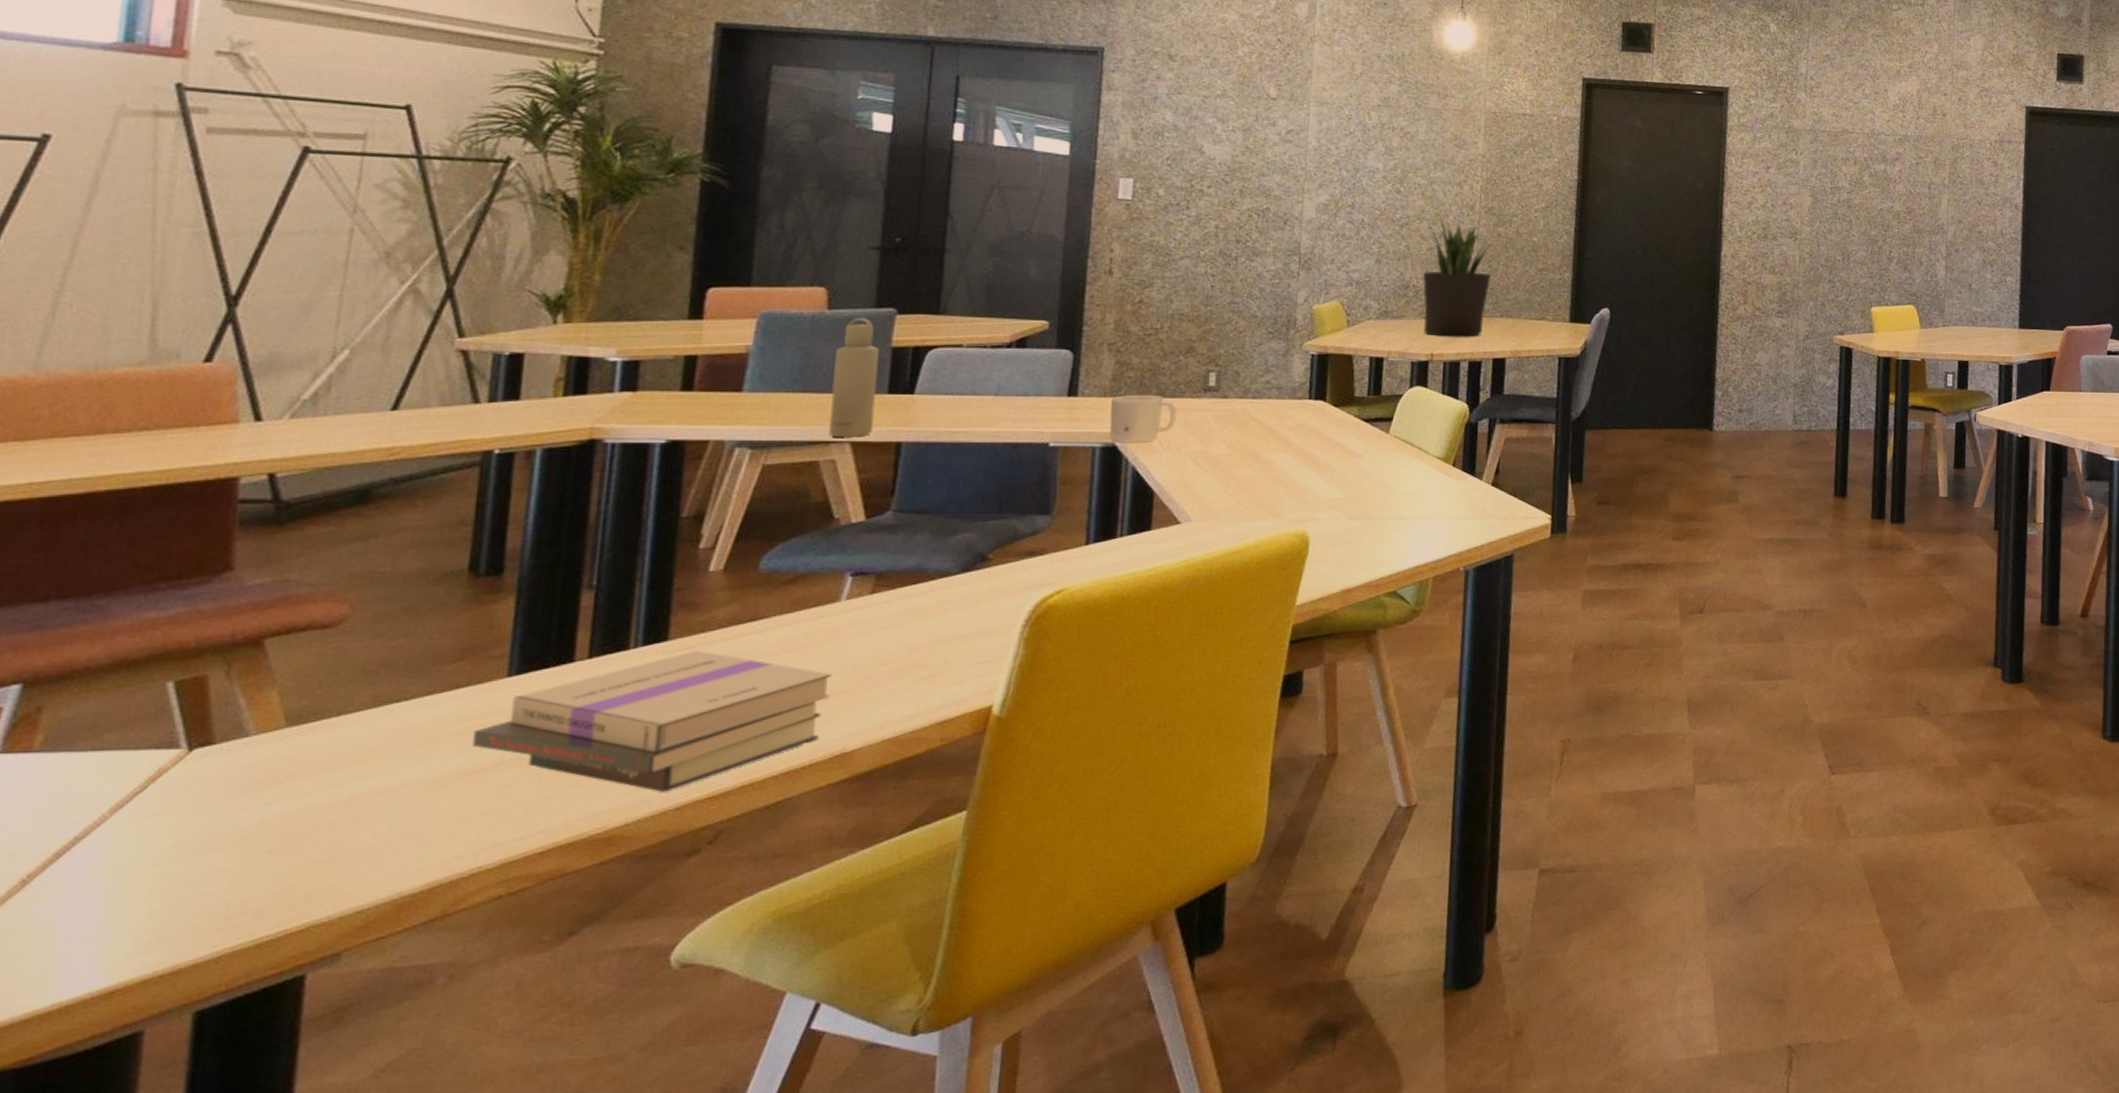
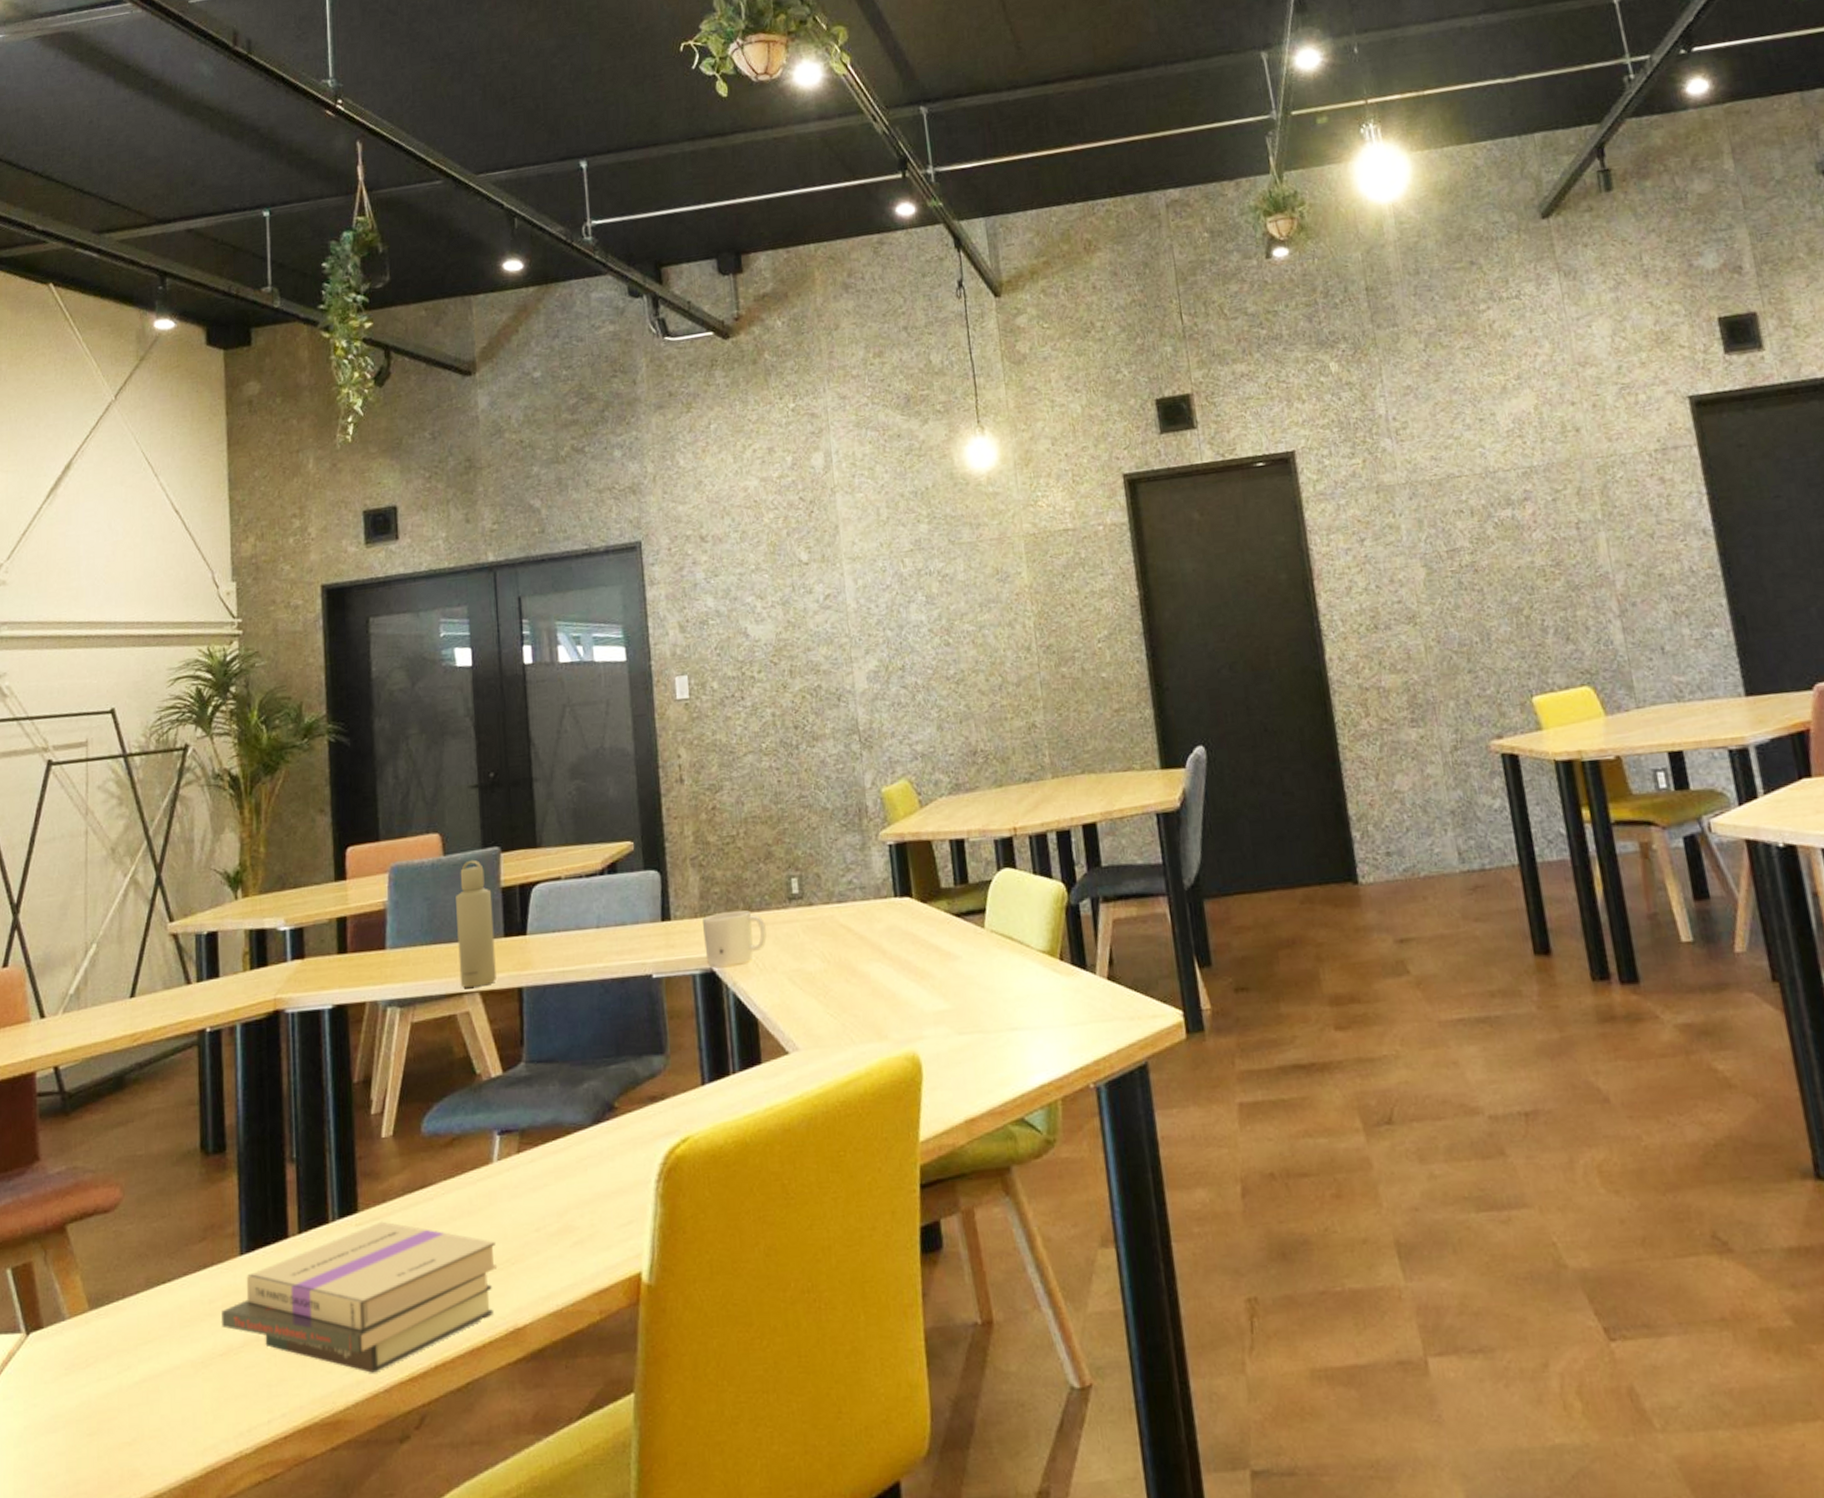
planter: present [1422,218,1492,337] -> none [988,666,1065,806]

